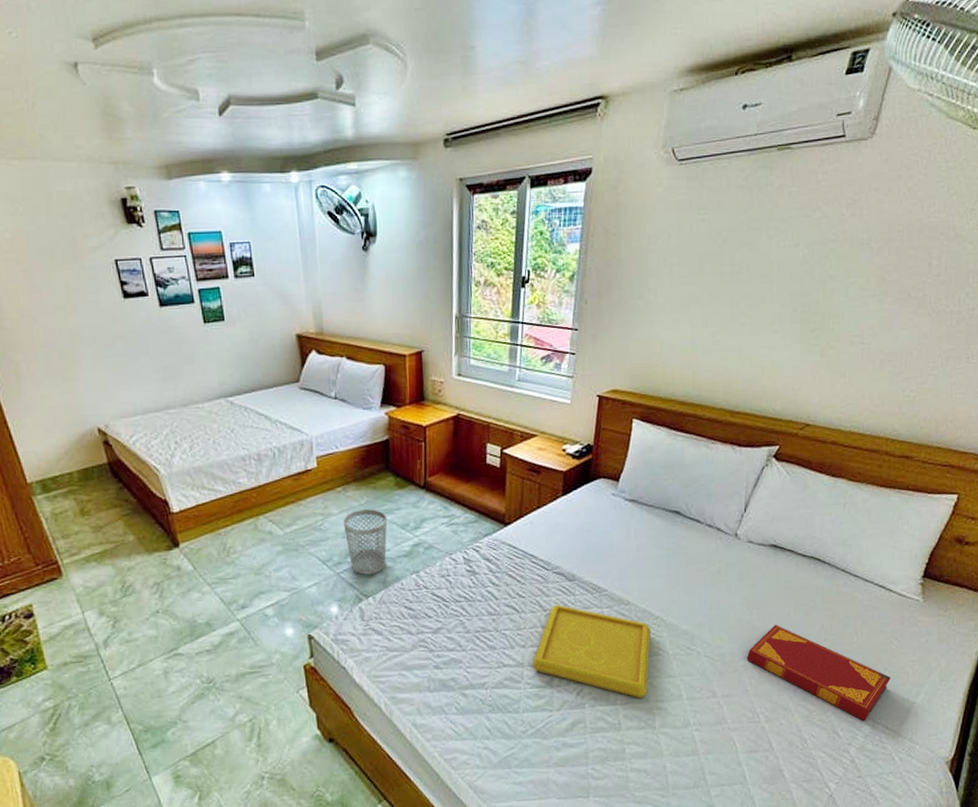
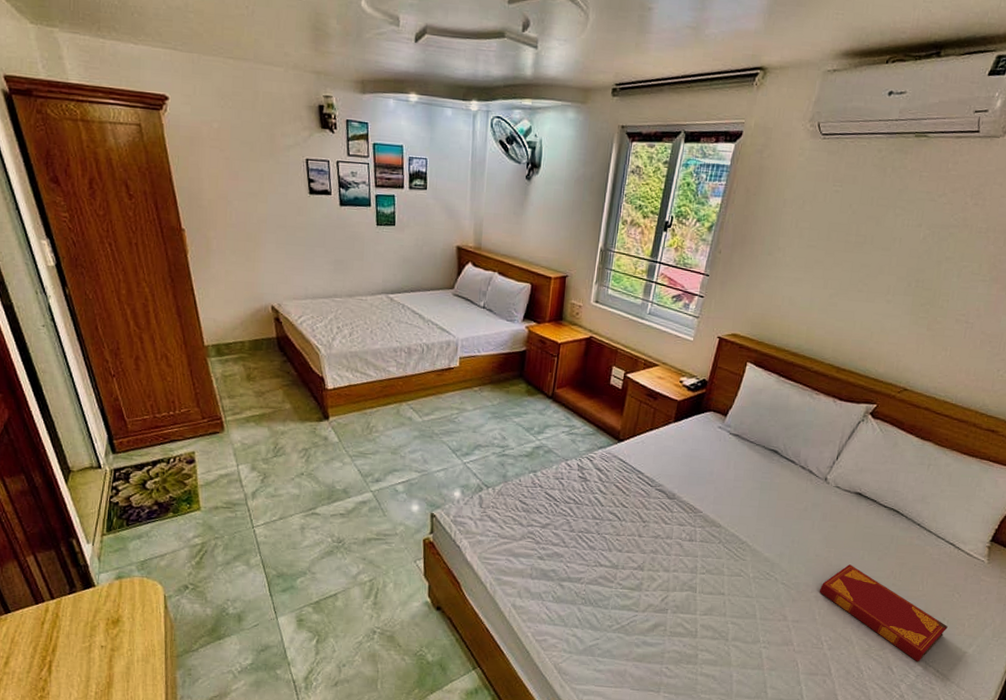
wastebasket: present [343,509,388,575] -> none [475,409,515,468]
serving tray: present [531,604,652,699] -> none [625,518,737,612]

